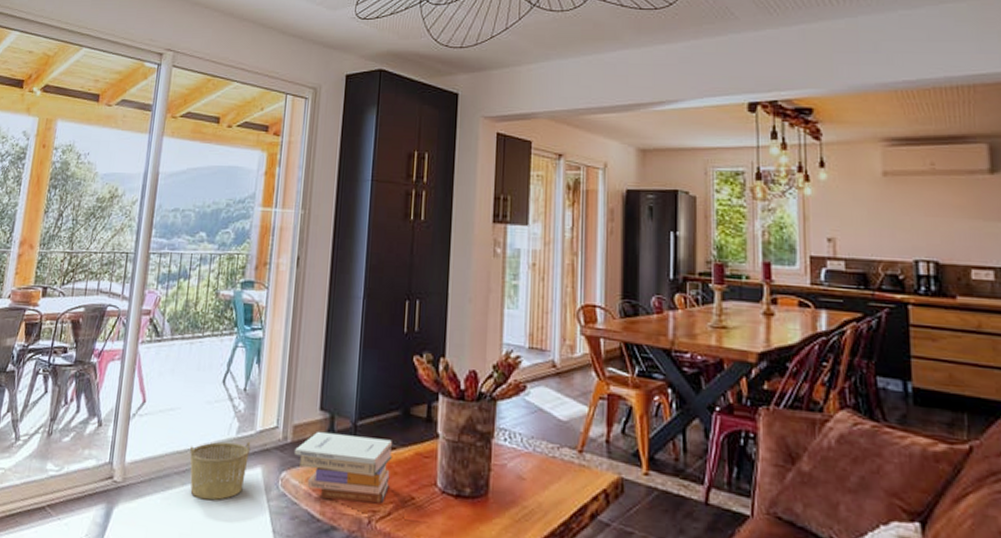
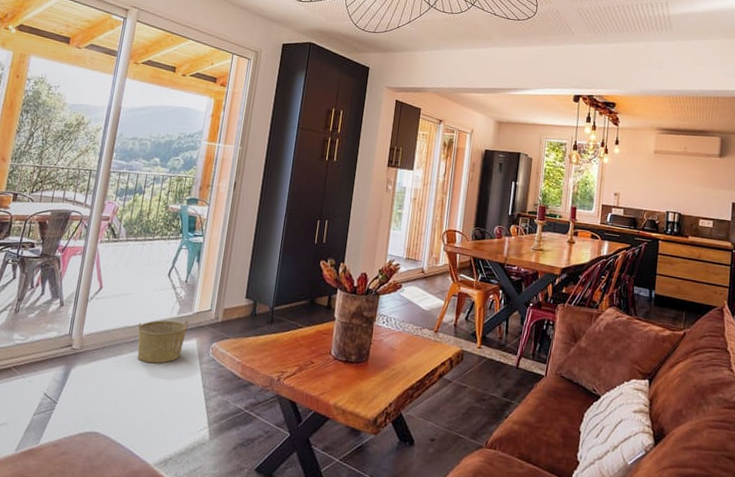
books: present [293,431,393,505] -> none [223,313,301,367]

